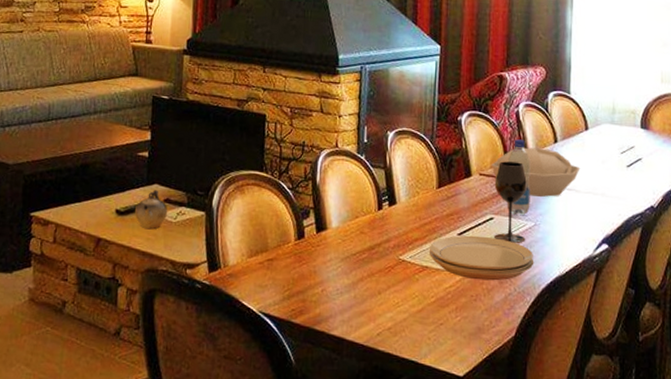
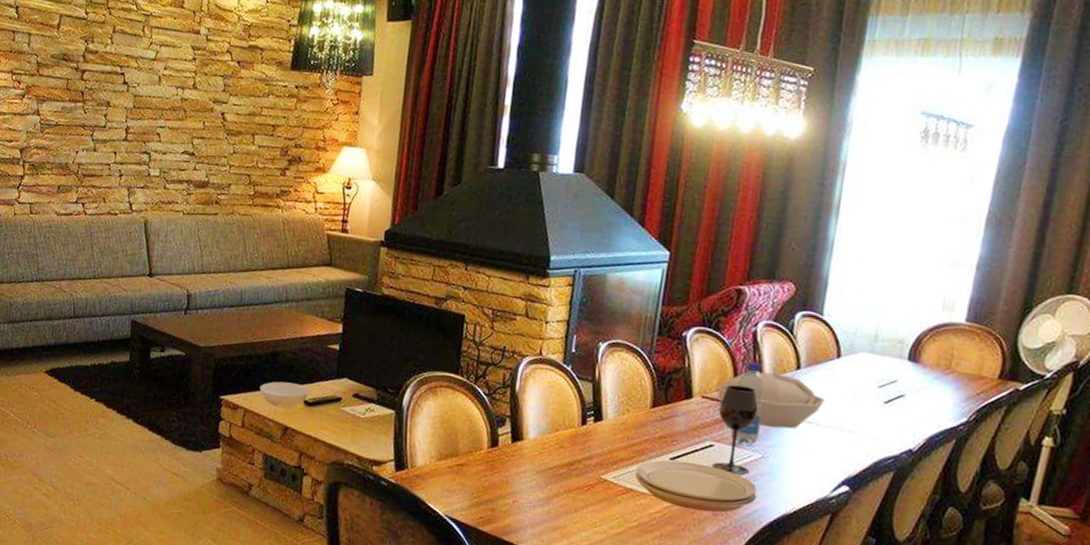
bowl: none [70,193,121,220] -> present [259,381,310,409]
teapot: present [134,190,168,229] -> none [322,383,357,423]

